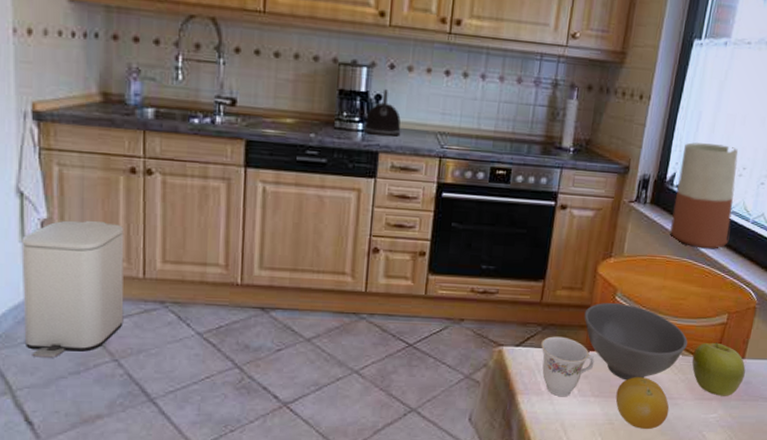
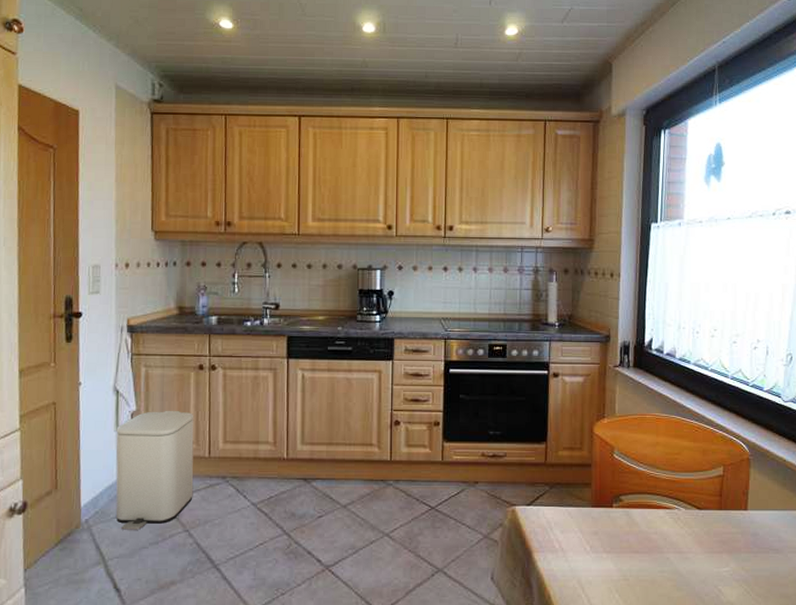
kettle: present [363,89,401,137] -> none [380,286,411,325]
teacup: present [541,336,595,397] -> none [550,494,602,554]
bowl: present [584,302,688,381] -> none [586,460,688,536]
fruit: present [615,377,670,430] -> none [627,532,681,585]
vase: present [669,142,739,249] -> none [654,310,712,405]
fruit: present [691,342,746,396] -> none [695,495,750,549]

